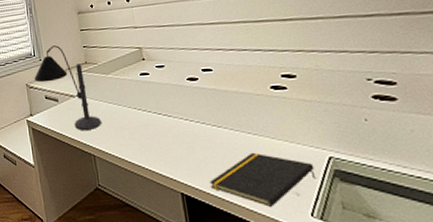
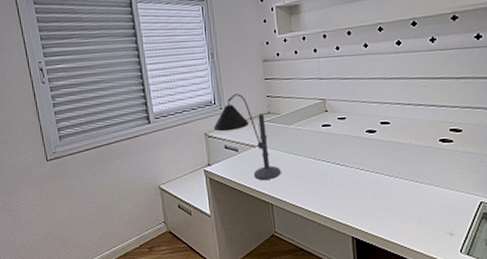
notepad: present [209,152,317,207] -> none [377,199,468,246]

